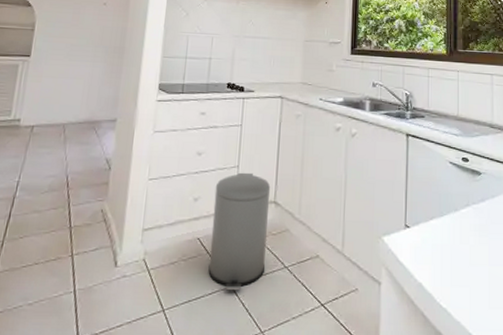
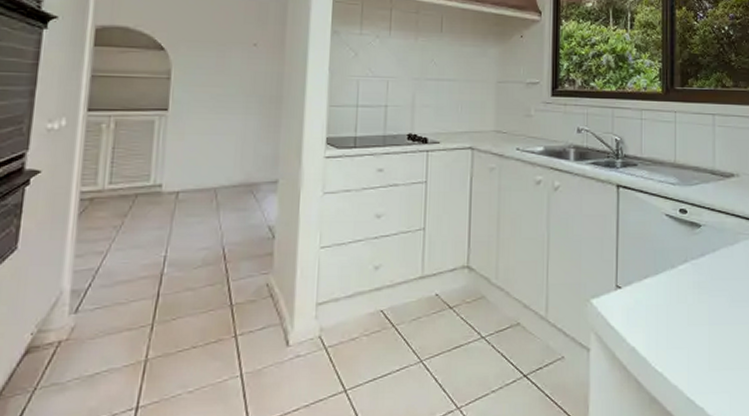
pedal bin: present [208,172,271,291] -> none [394,235,463,366]

